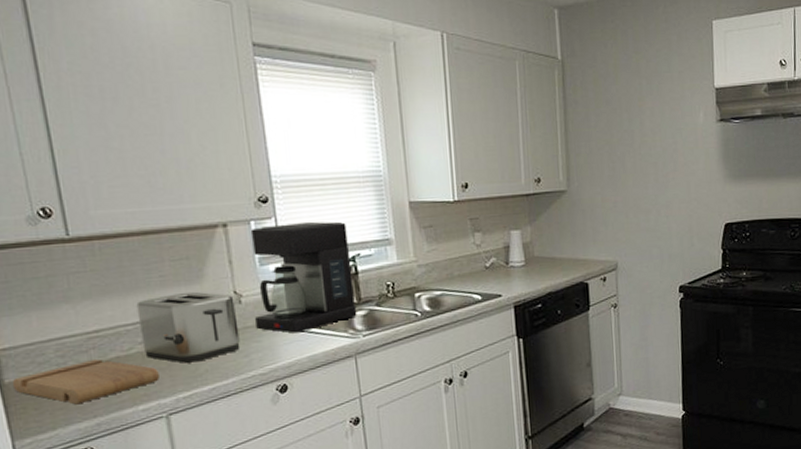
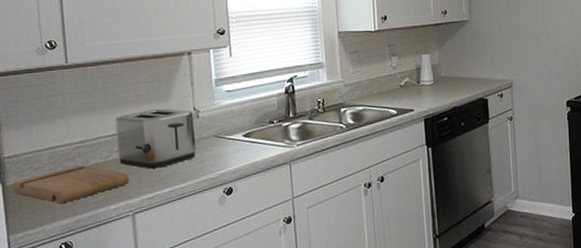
coffee maker: present [250,221,357,333] -> none [208,49,293,143]

